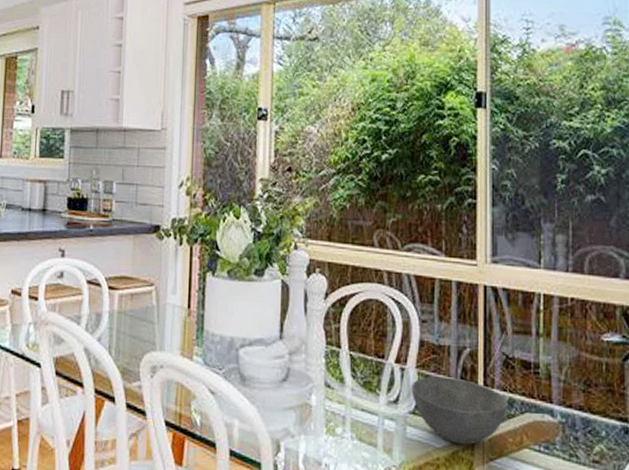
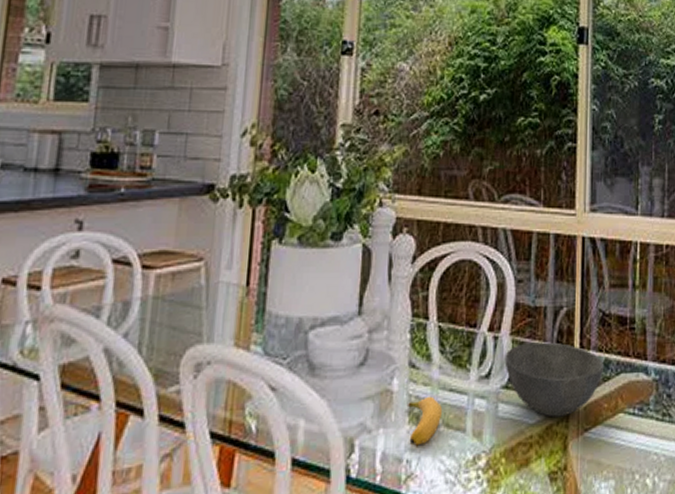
banana: none [325,413,356,453] -> present [408,396,443,446]

